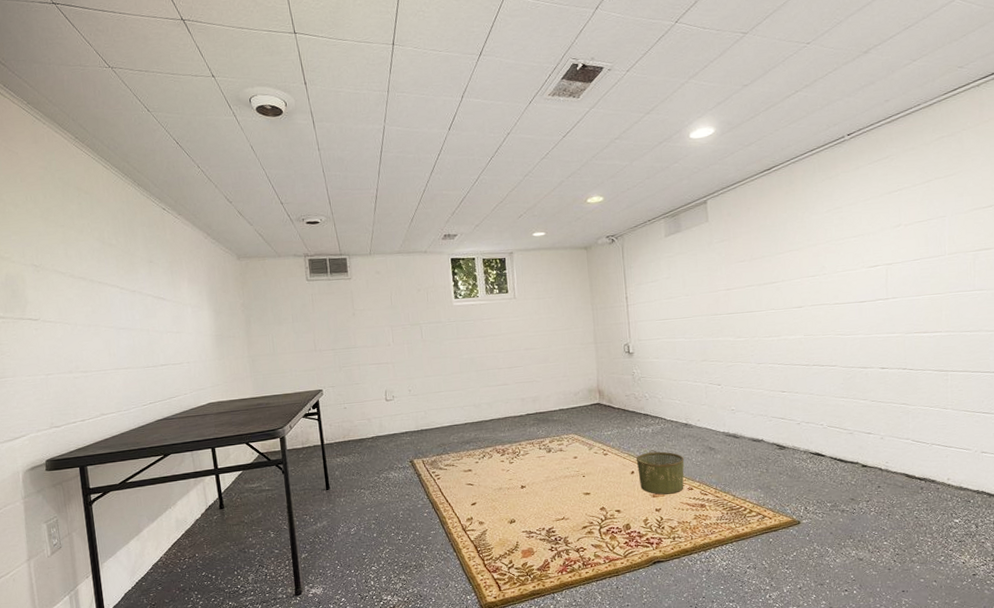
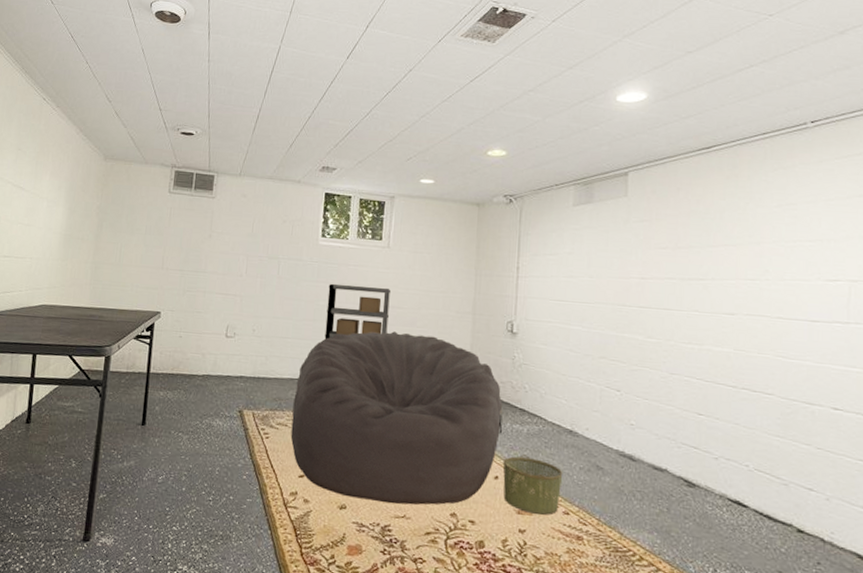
bean bag chair: none [455,368,633,513] -> present [290,331,503,505]
shelving unit: none [468,333,526,387] -> present [324,283,390,340]

